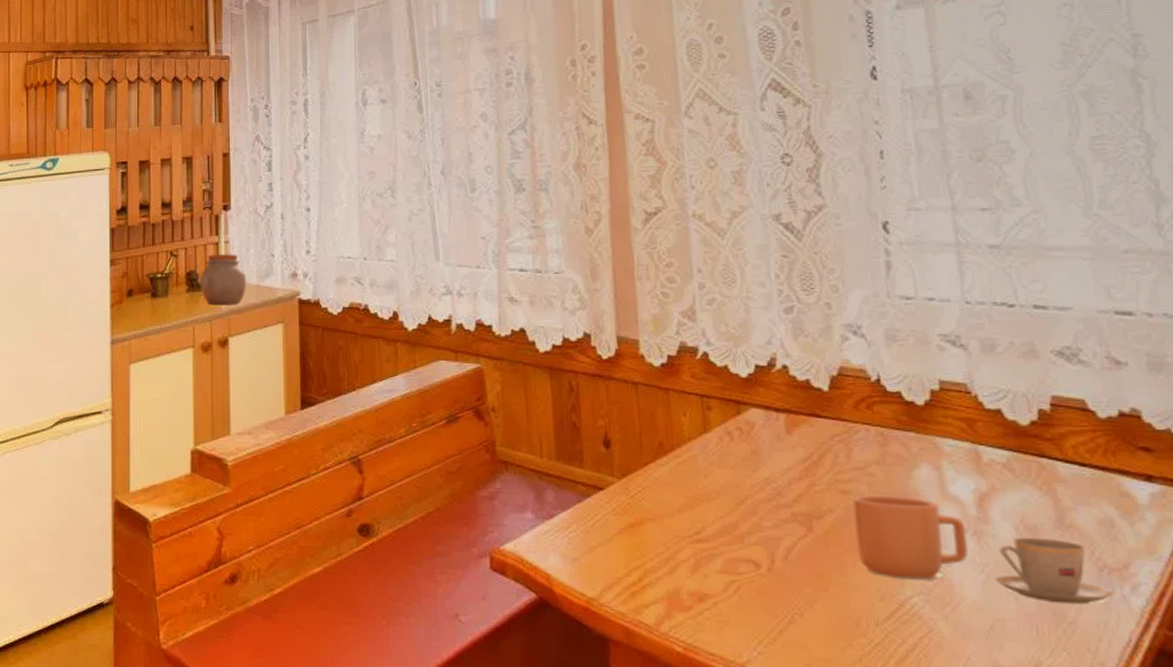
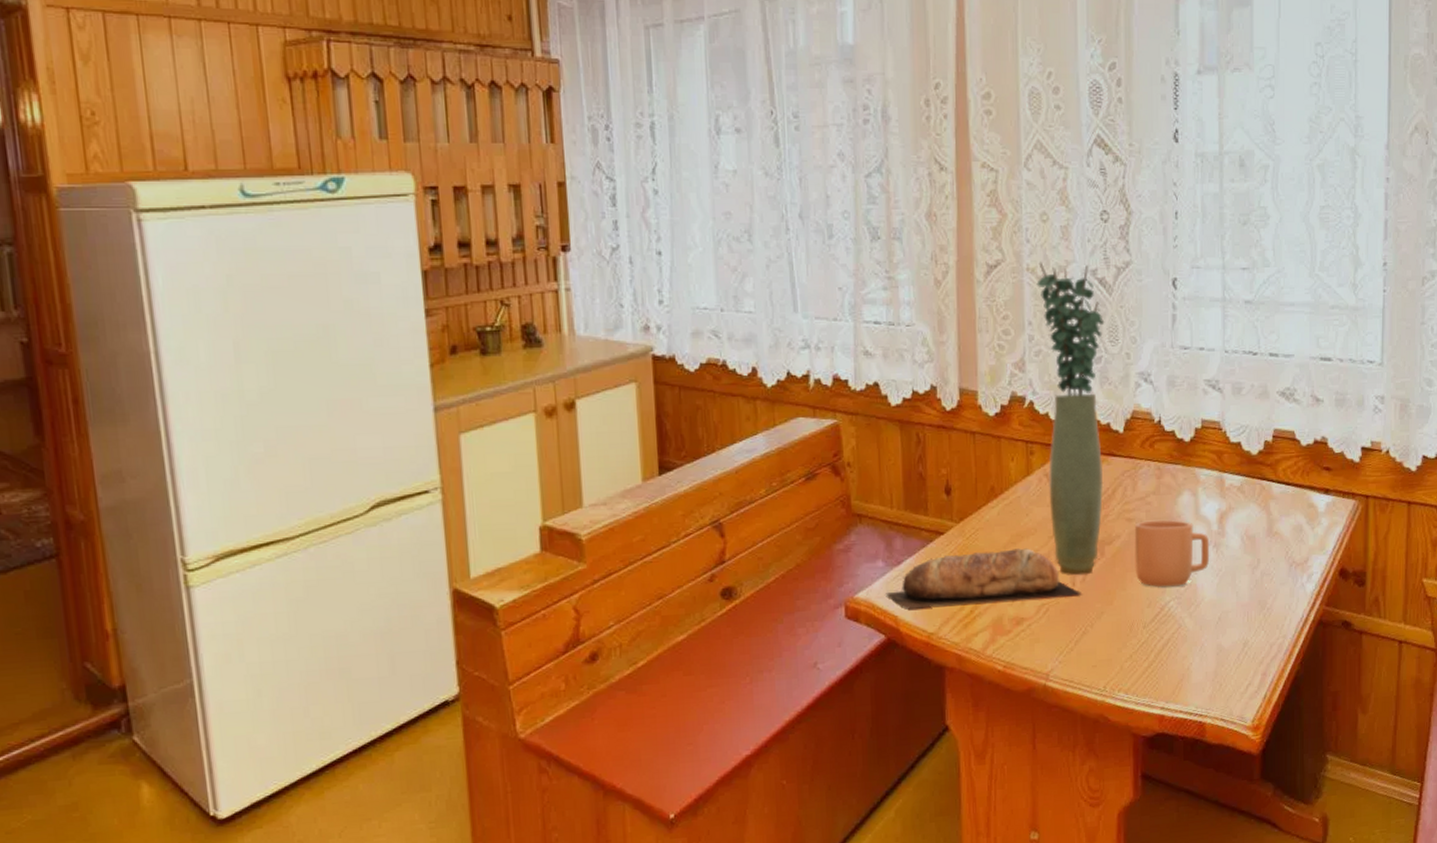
jar: present [199,254,247,306] -> none [538,303,594,364]
bread loaf: none [536,513,786,575] -> present [885,548,1083,608]
vase: none [705,208,807,553] -> present [1036,262,1105,576]
teacup: present [995,537,1114,605] -> none [1225,544,1297,595]

